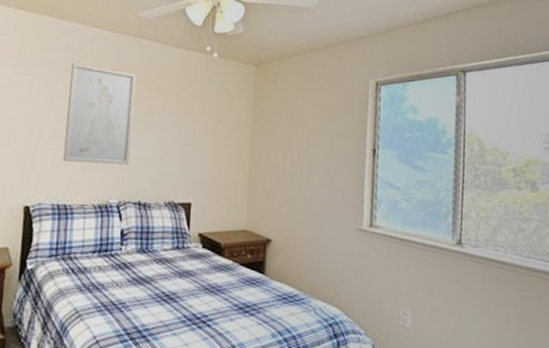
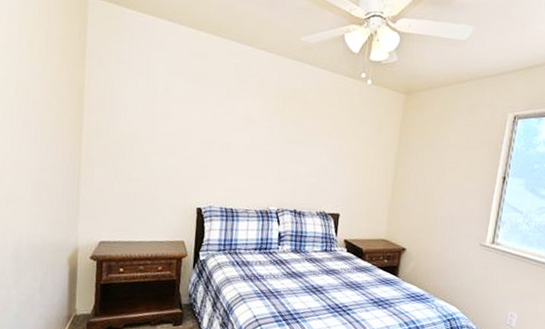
wall art: present [63,62,137,165] -> none [230,82,297,177]

